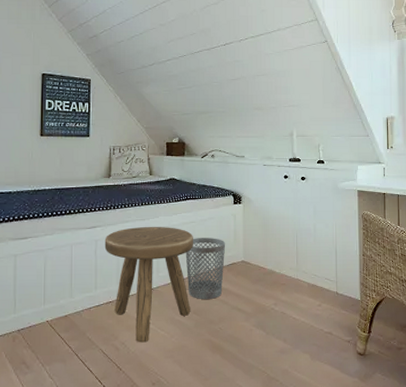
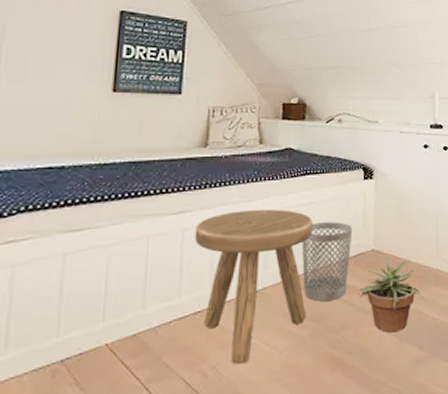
potted plant: none [233,266,287,328] -> present [360,255,424,333]

